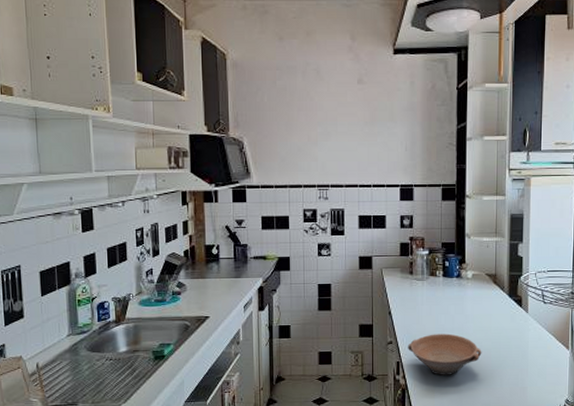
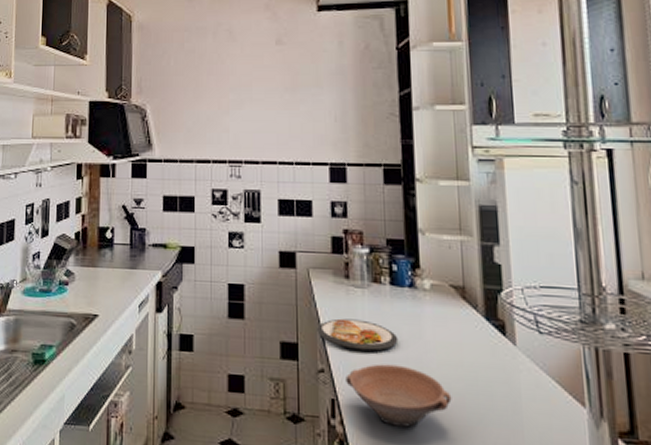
dish: none [387,304,447,326] -> present [317,318,399,352]

